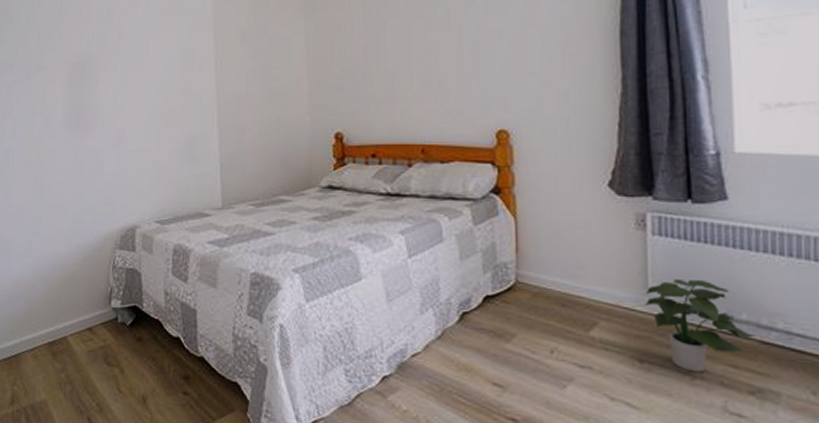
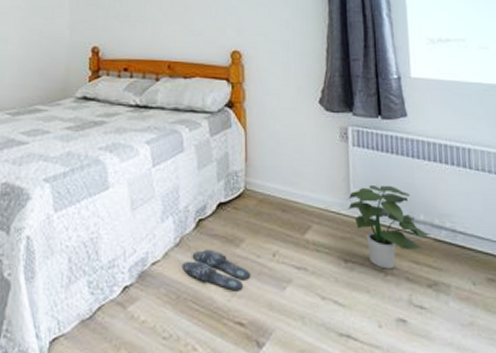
slippers: none [446,342,523,387] -> present [183,248,250,291]

